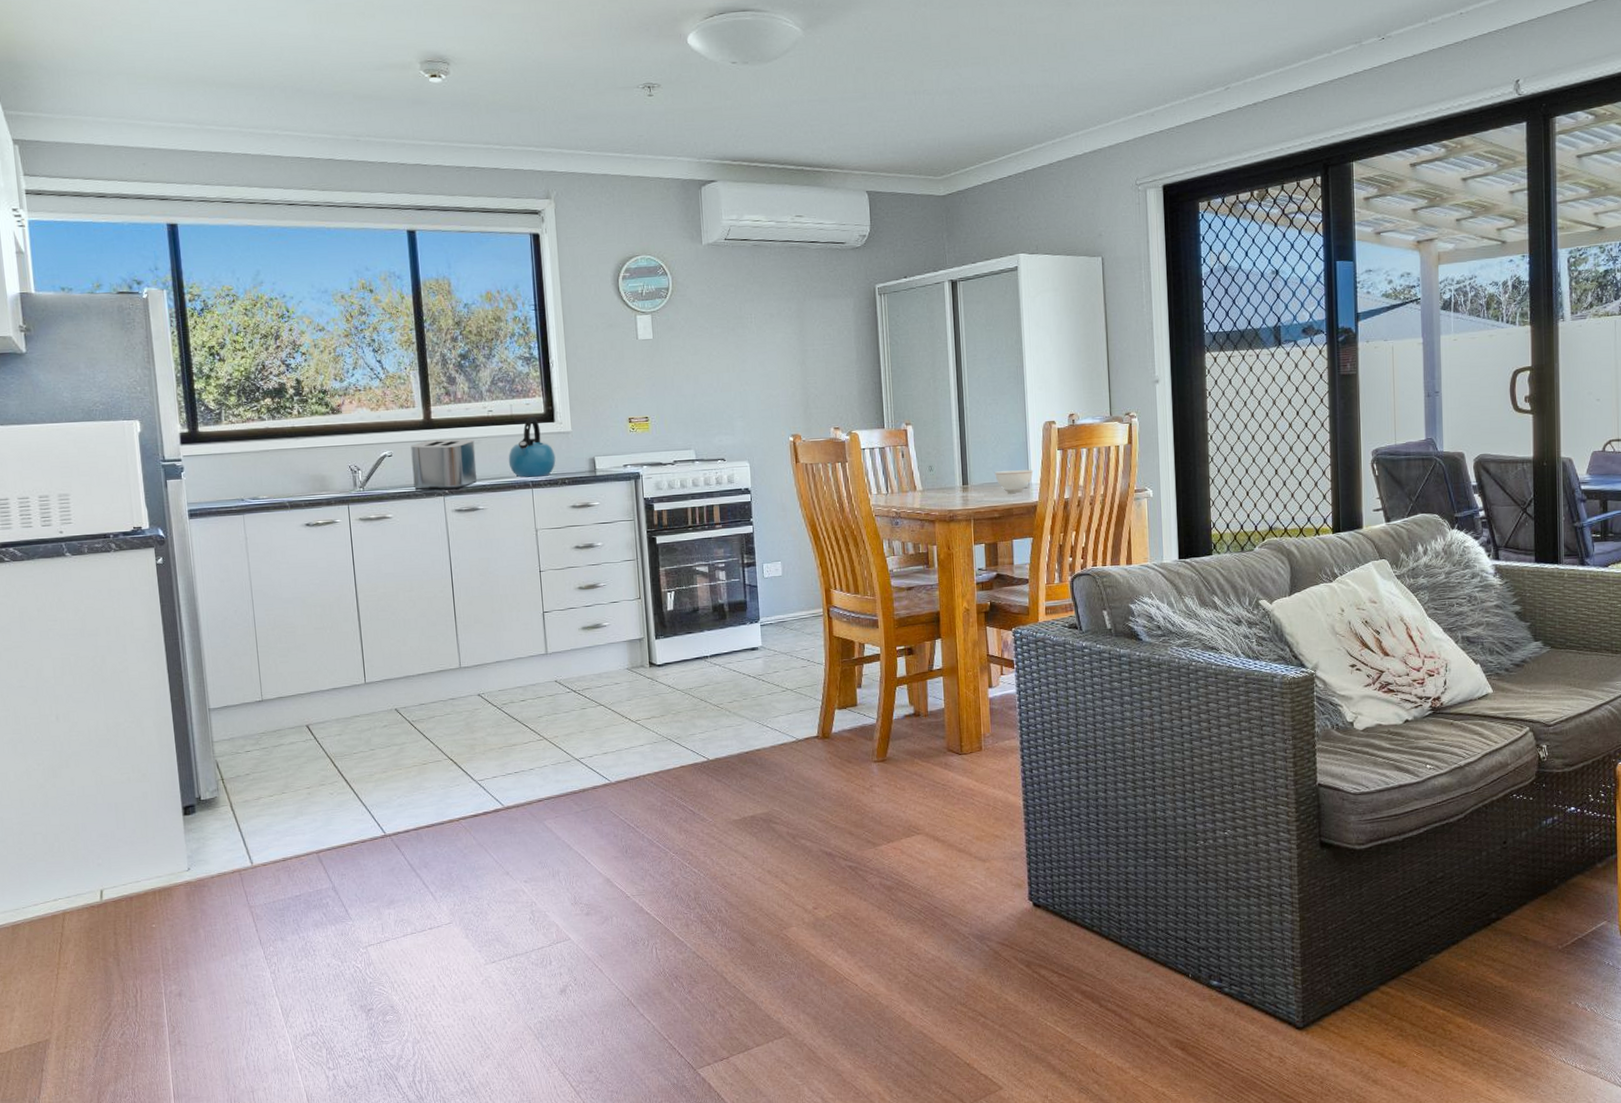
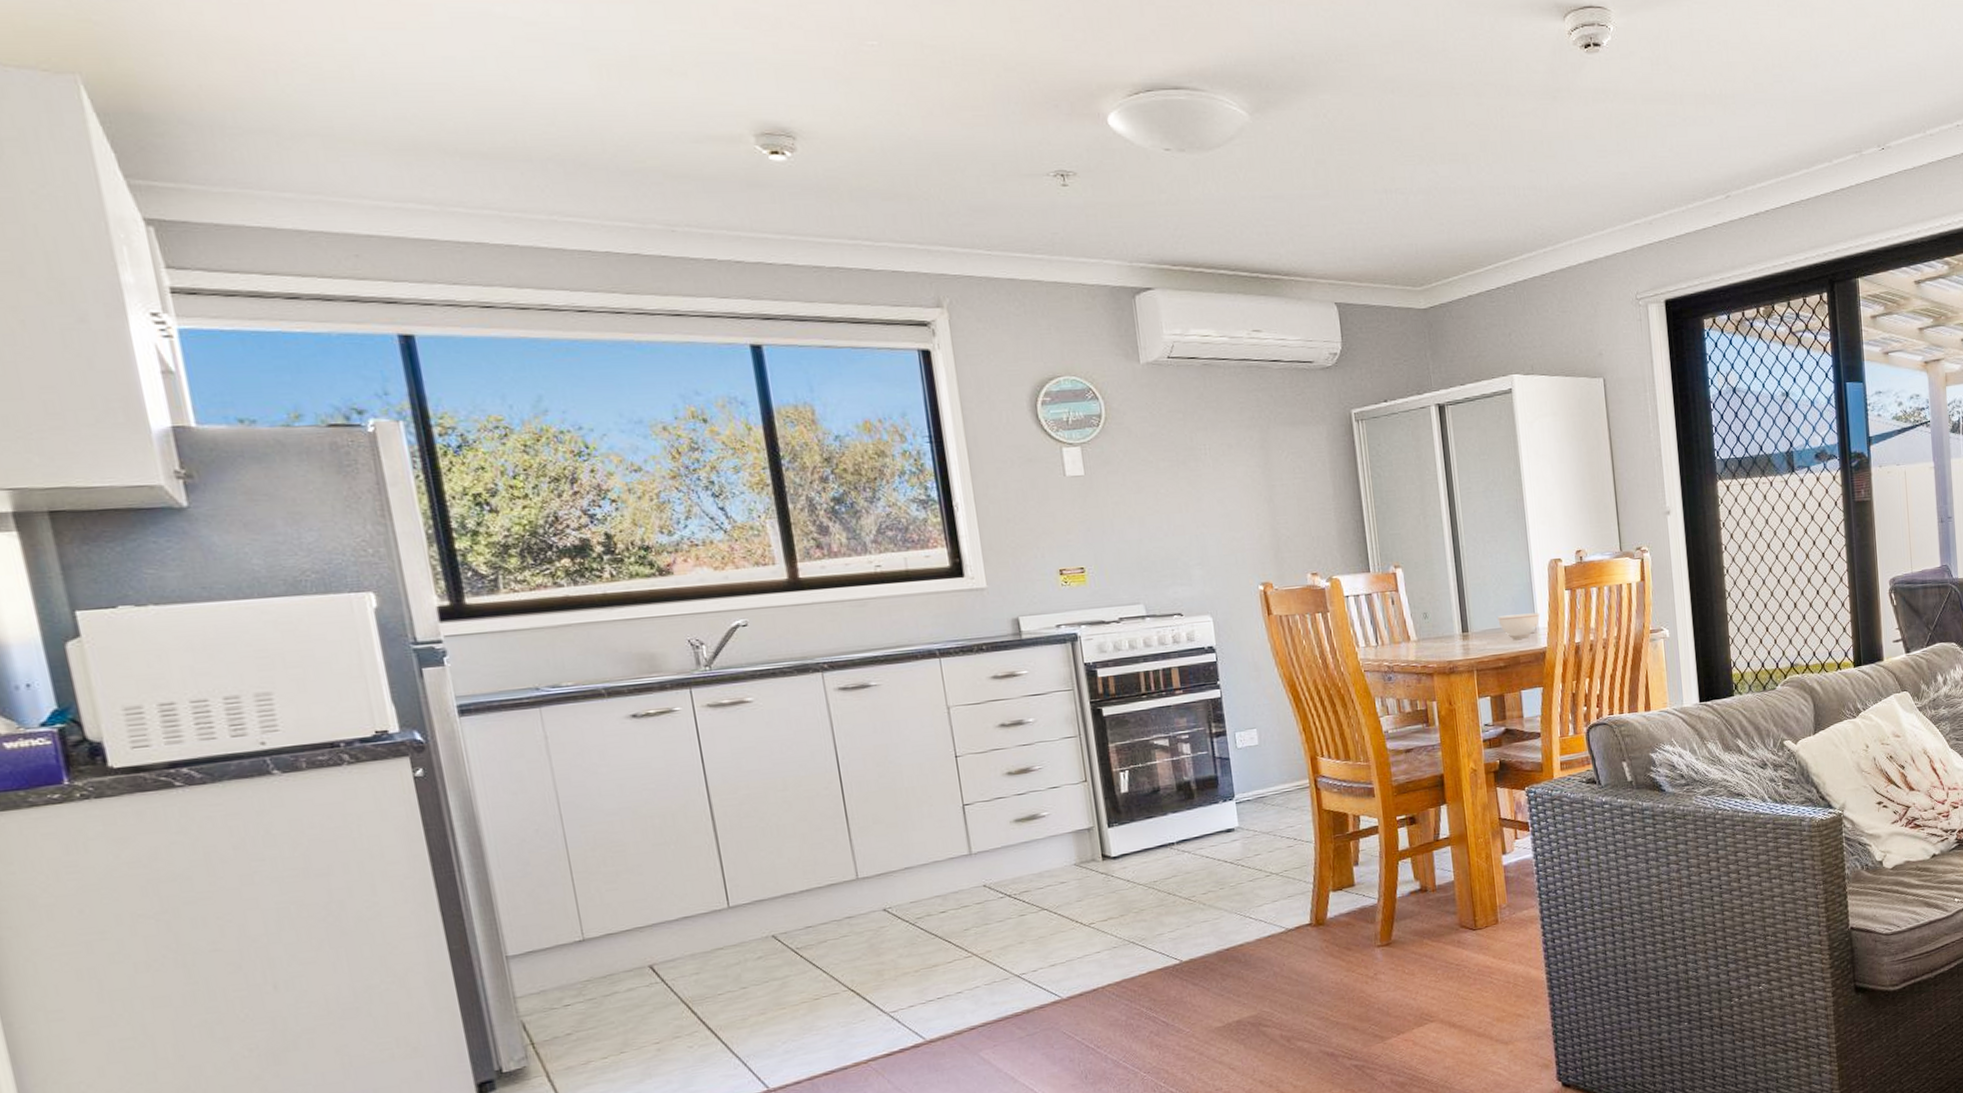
toaster: present [410,438,478,491] -> none [772,601,866,667]
kettle: present [508,416,556,478] -> none [905,571,969,645]

